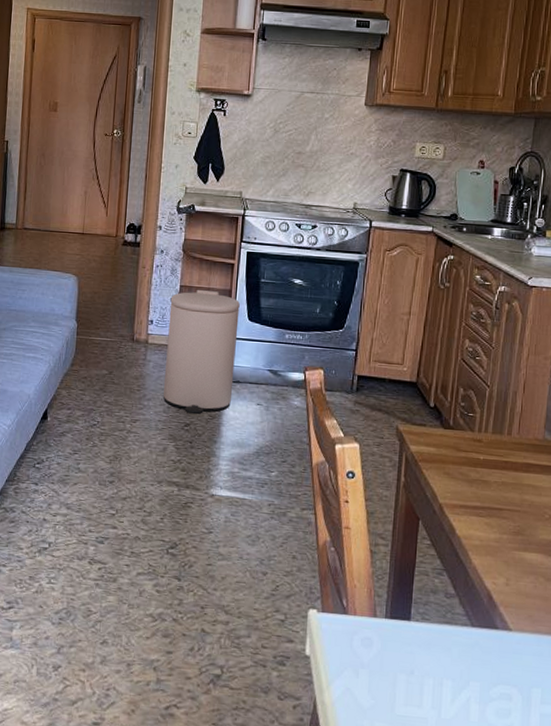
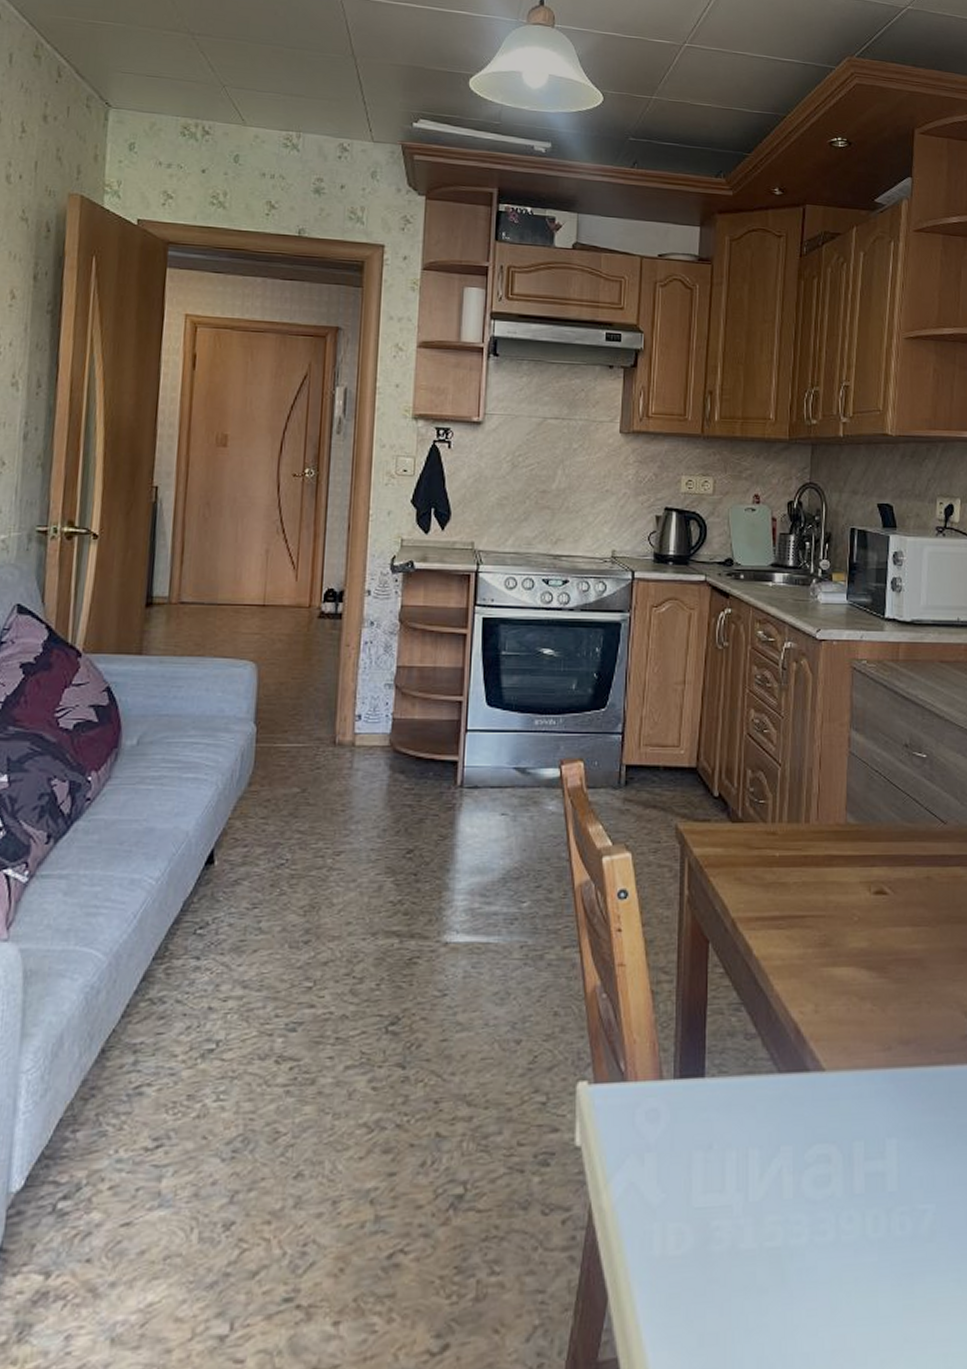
pedal bin: present [163,289,240,415] -> none [377,669,475,836]

